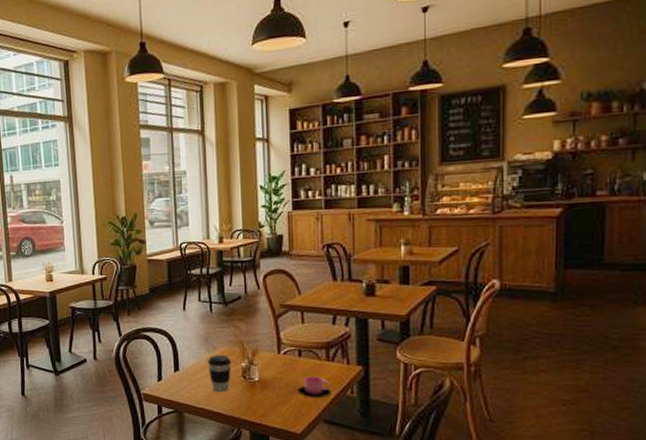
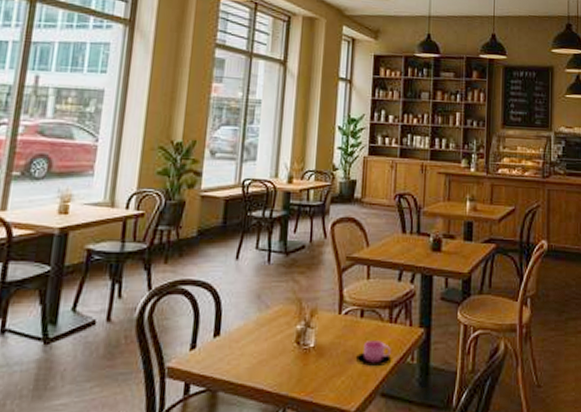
coffee cup: present [207,355,232,393] -> none [256,315,286,363]

